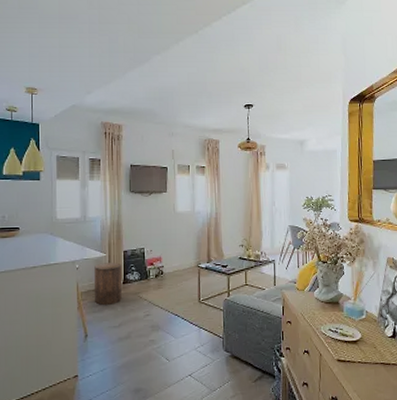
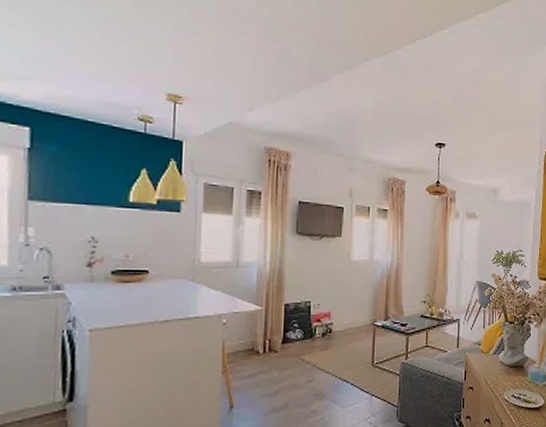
stool: present [94,262,122,305] -> none [245,318,282,369]

